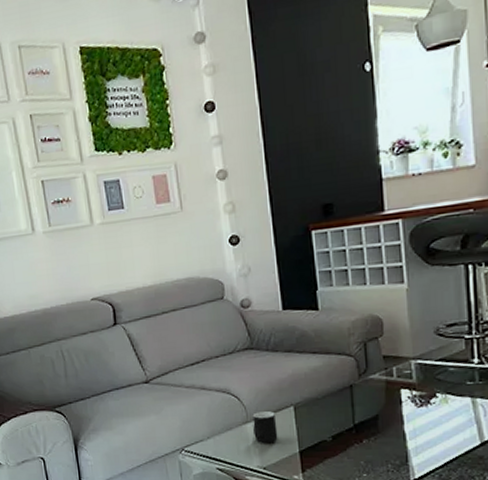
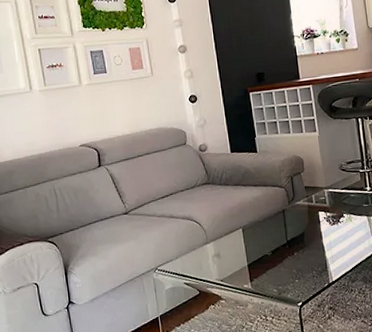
cup: present [252,411,278,443] -> none [211,233,231,260]

